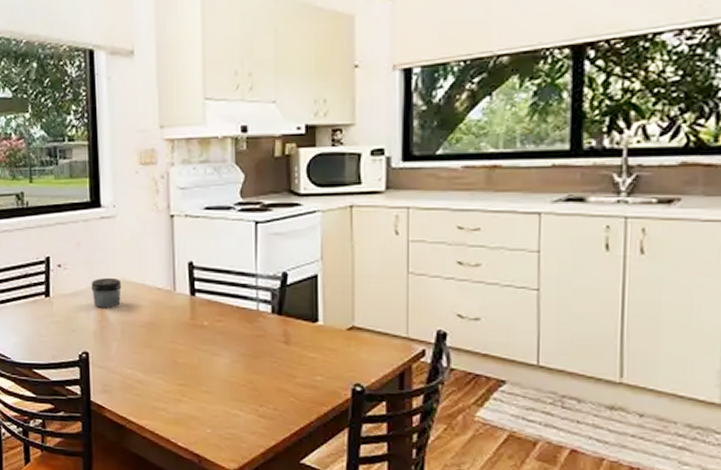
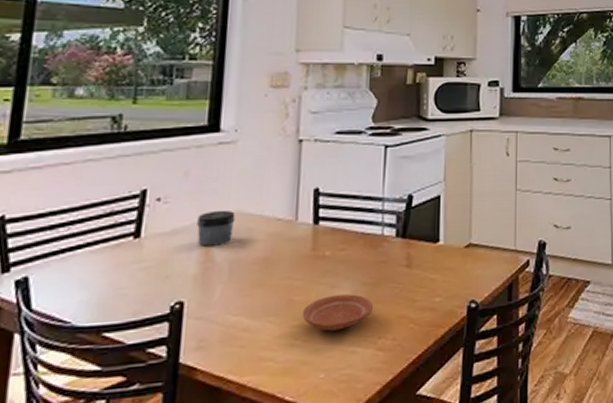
plate: none [187,362,253,394] -> present [302,294,374,331]

